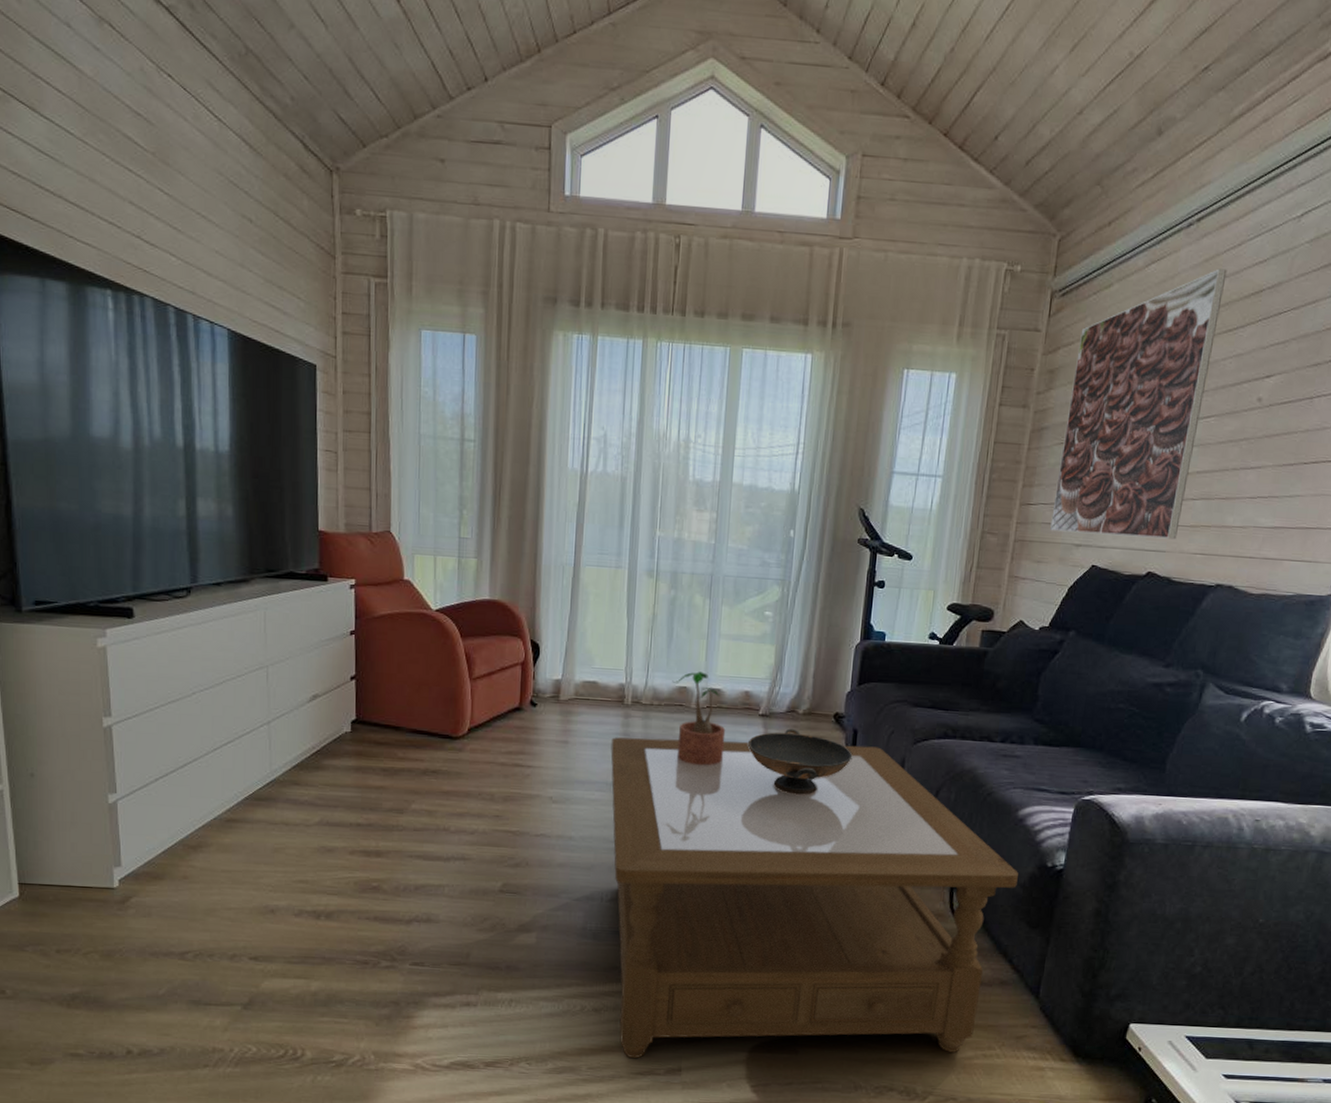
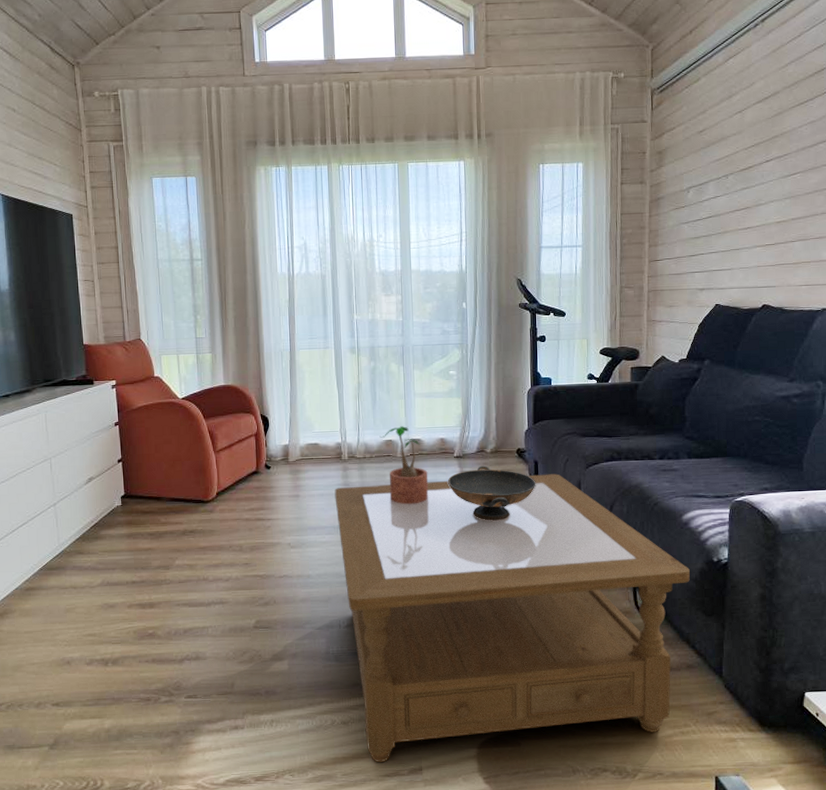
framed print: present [1050,268,1227,540] -> none [676,56,792,280]

